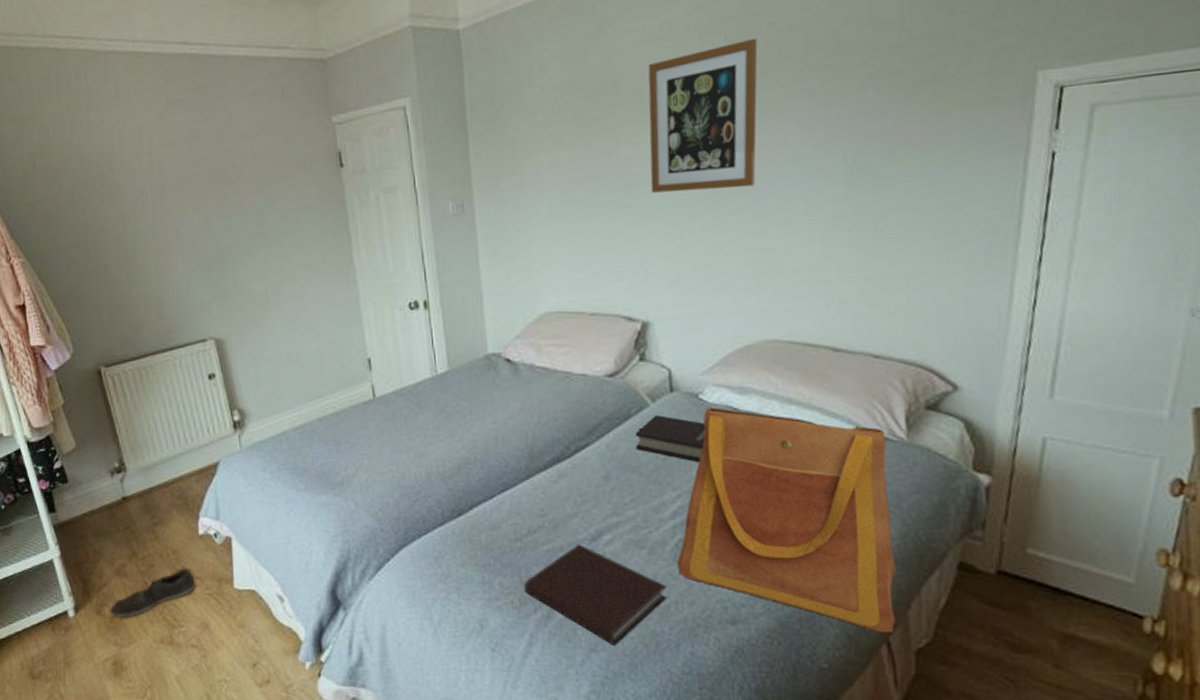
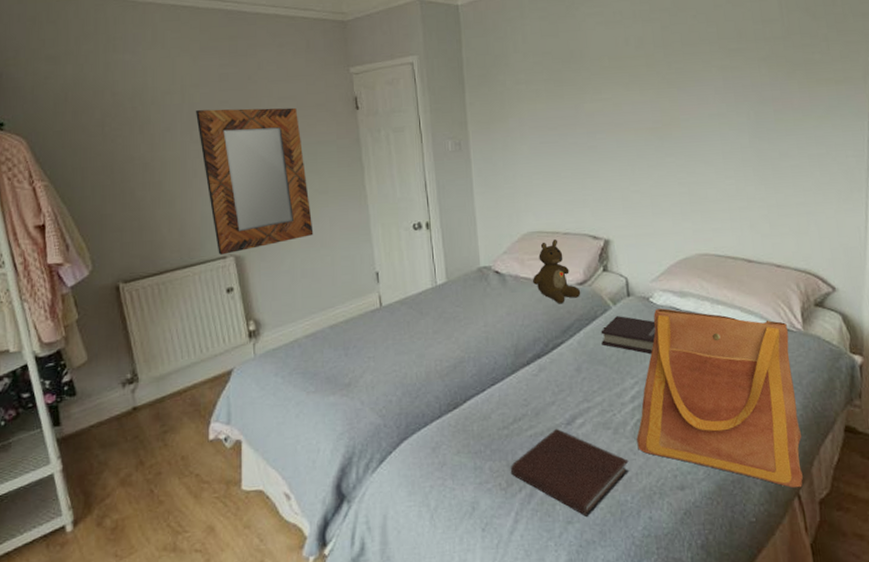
shoe: present [110,568,195,617] -> none [112,473,203,528]
home mirror: none [166,167,298,338] -> present [196,107,314,255]
teddy bear: none [551,321,611,400] -> present [533,239,581,304]
wall art: present [648,38,758,193] -> none [605,26,686,138]

